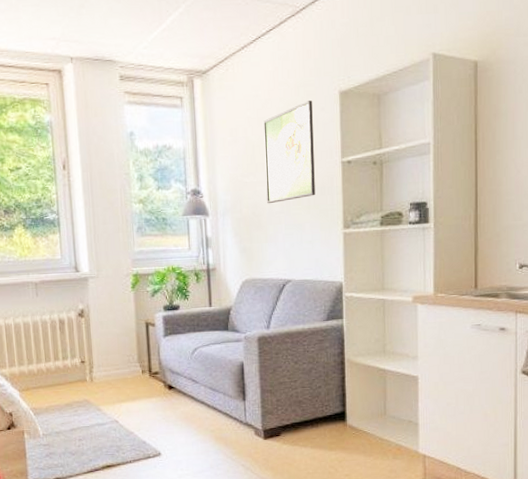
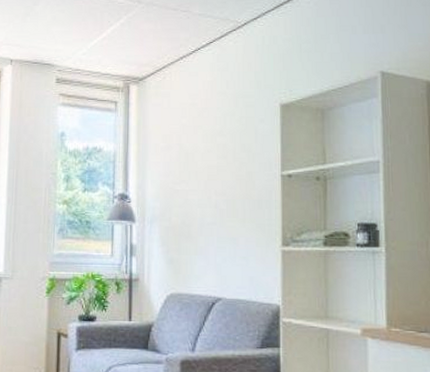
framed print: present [263,101,315,204] -> none [199,112,252,214]

